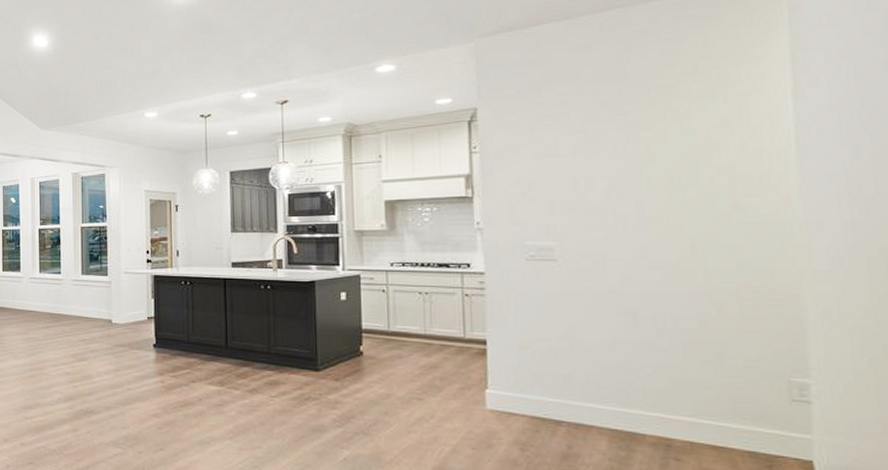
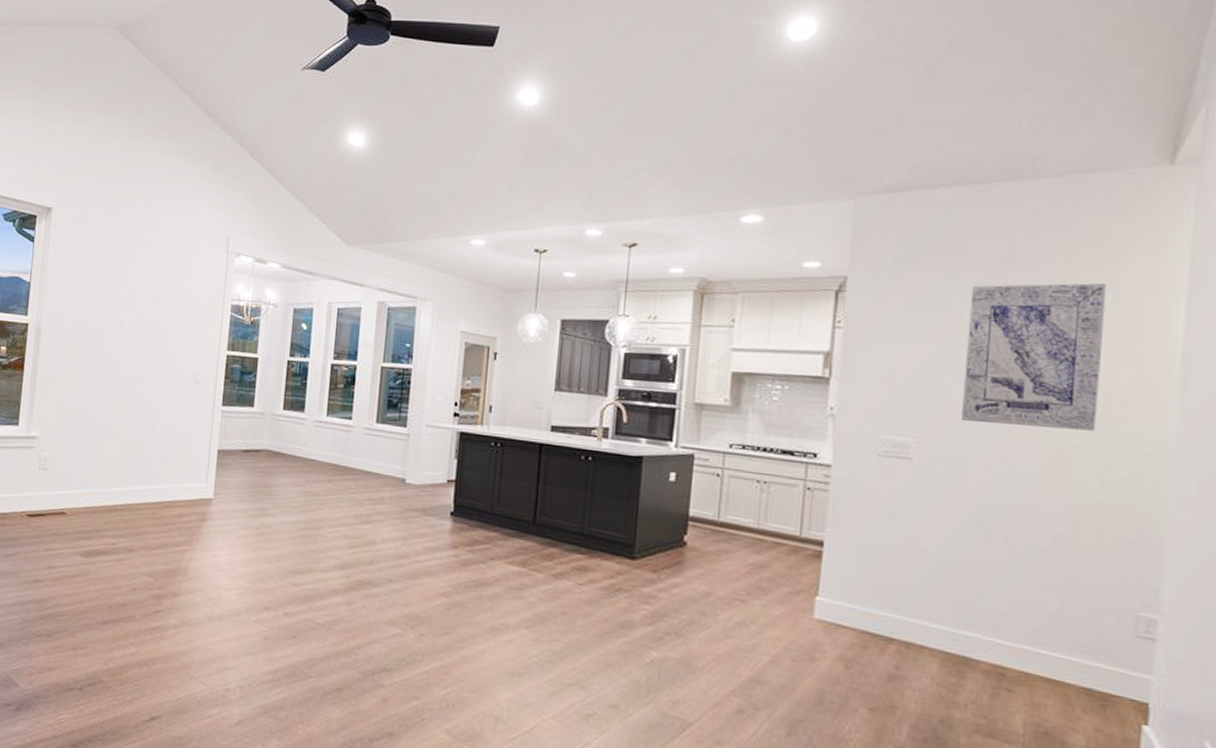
wall art: none [591,89,724,223] -> present [962,283,1107,431]

